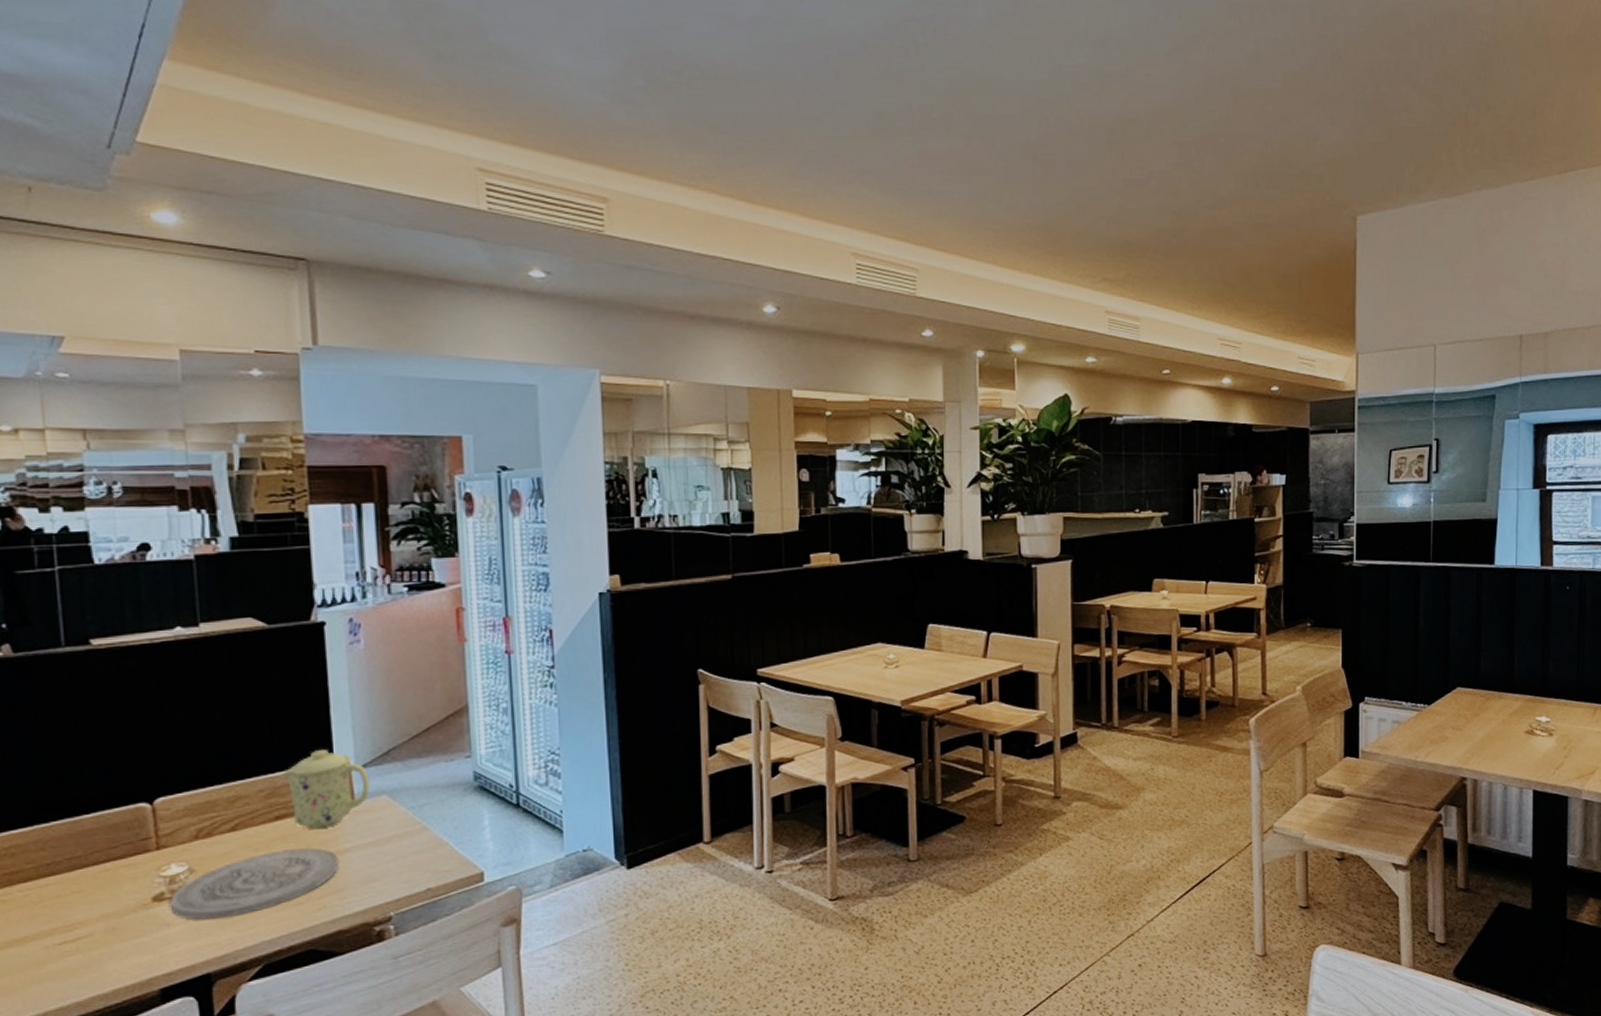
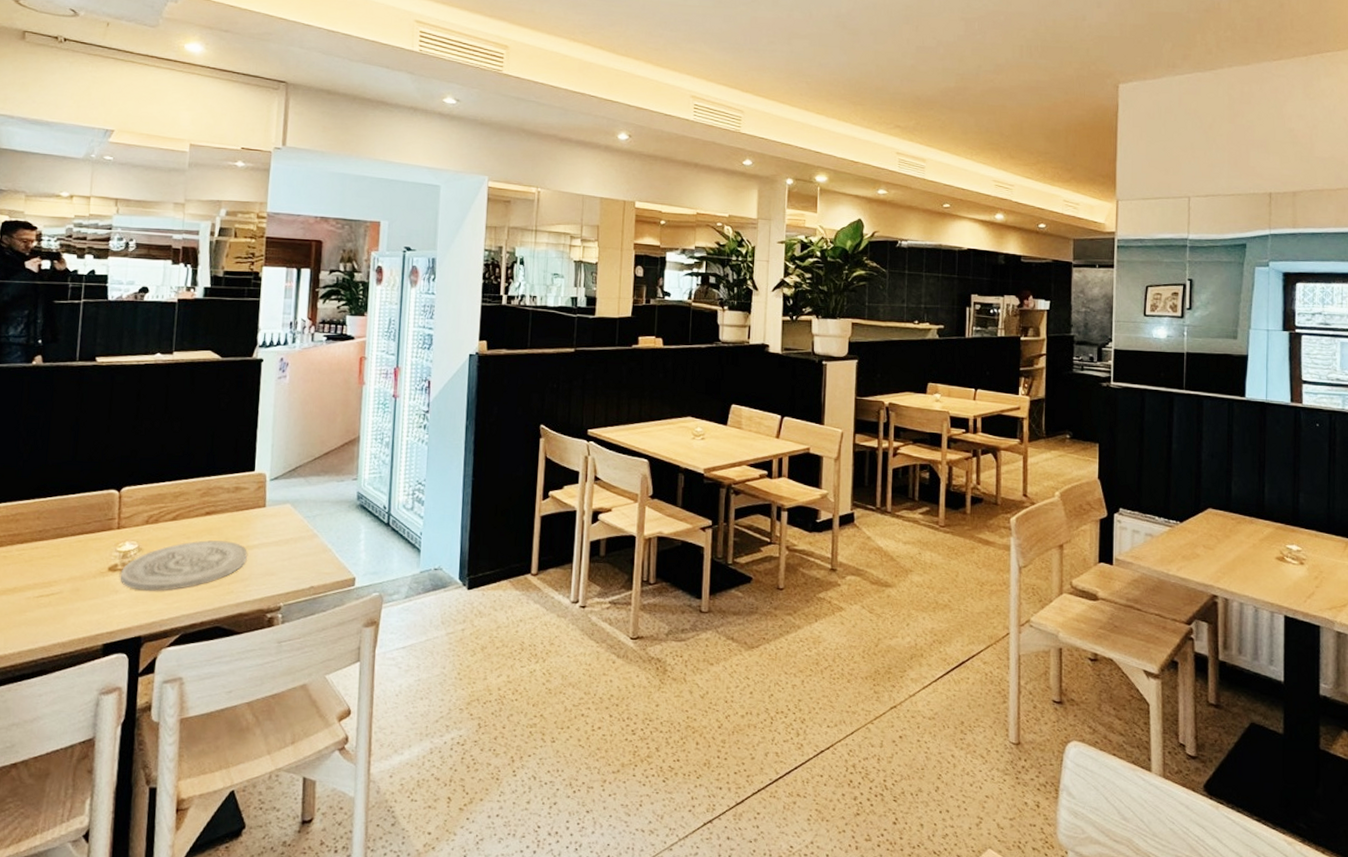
mug: present [282,750,370,829] -> none [216,461,279,526]

